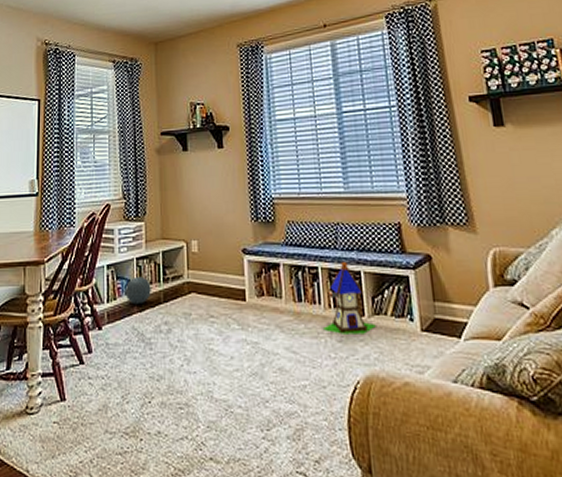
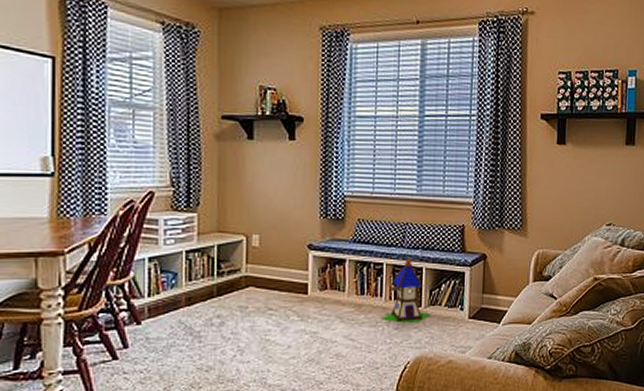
ball: present [125,276,151,305] -> none [170,270,202,299]

